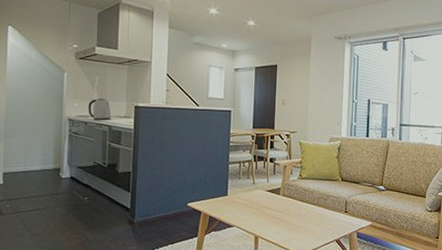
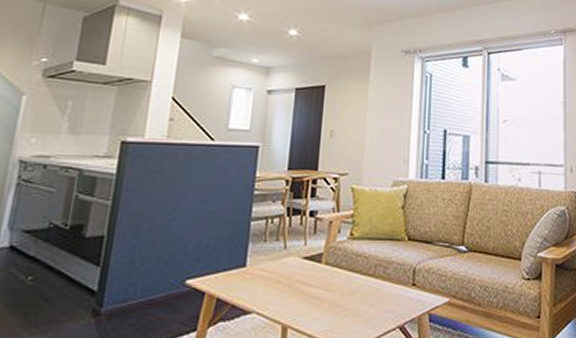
kettle: present [88,98,112,121] -> none [50,131,86,163]

